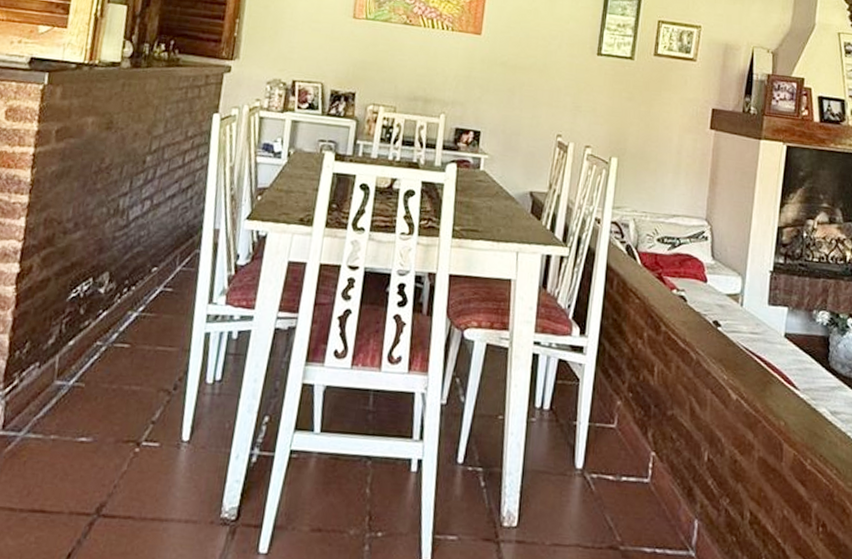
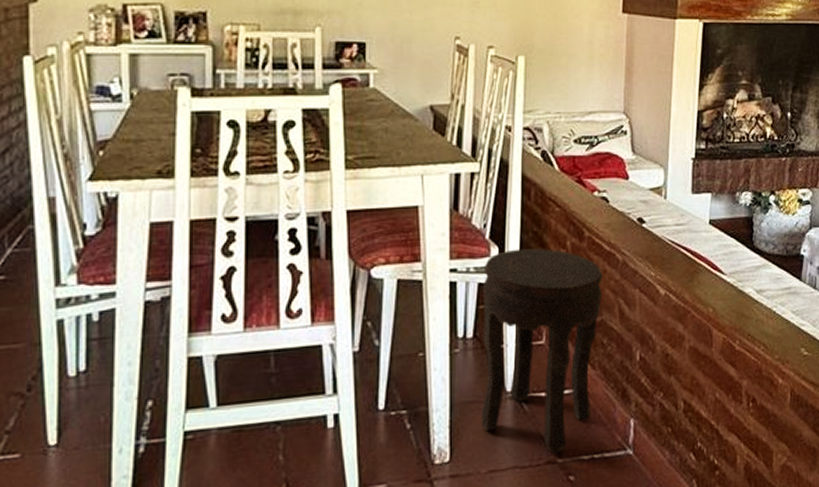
side table: none [550,332,676,540] -> present [481,248,603,454]

